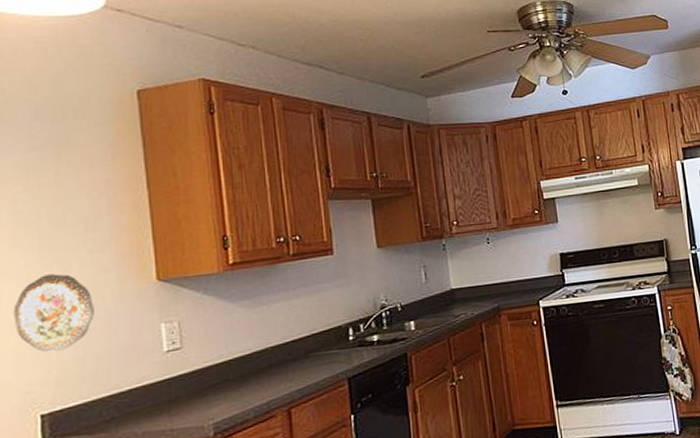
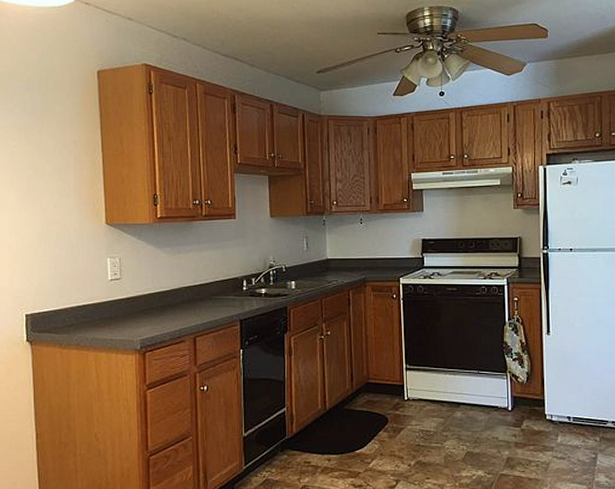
decorative plate: present [13,273,94,352] -> none [9,211,62,269]

